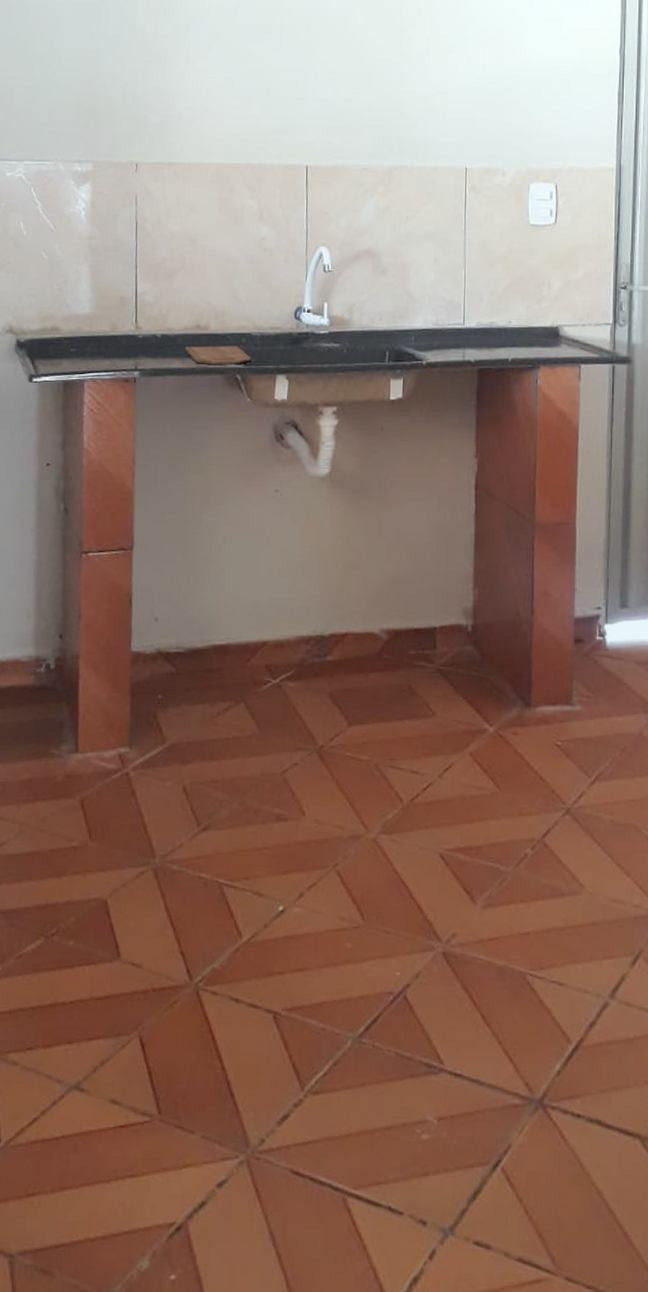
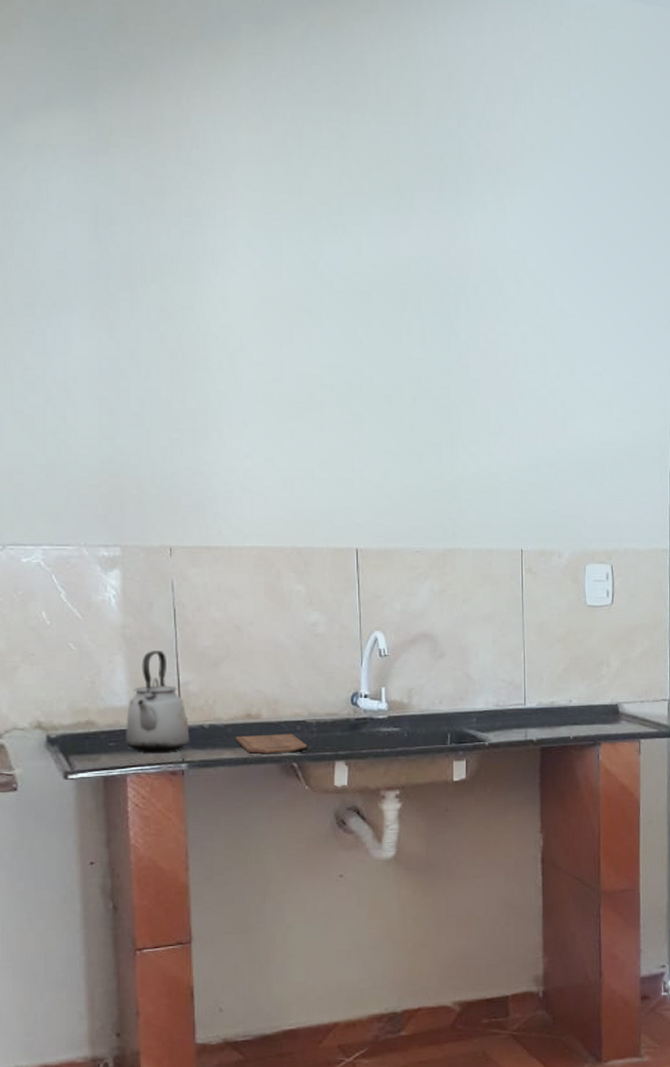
kettle: none [85,261,144,360] -> present [125,651,190,753]

